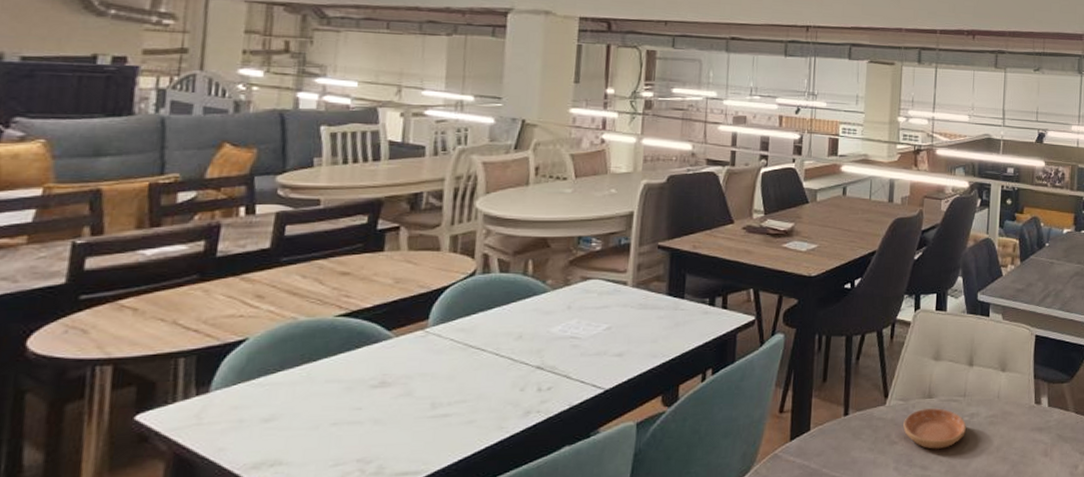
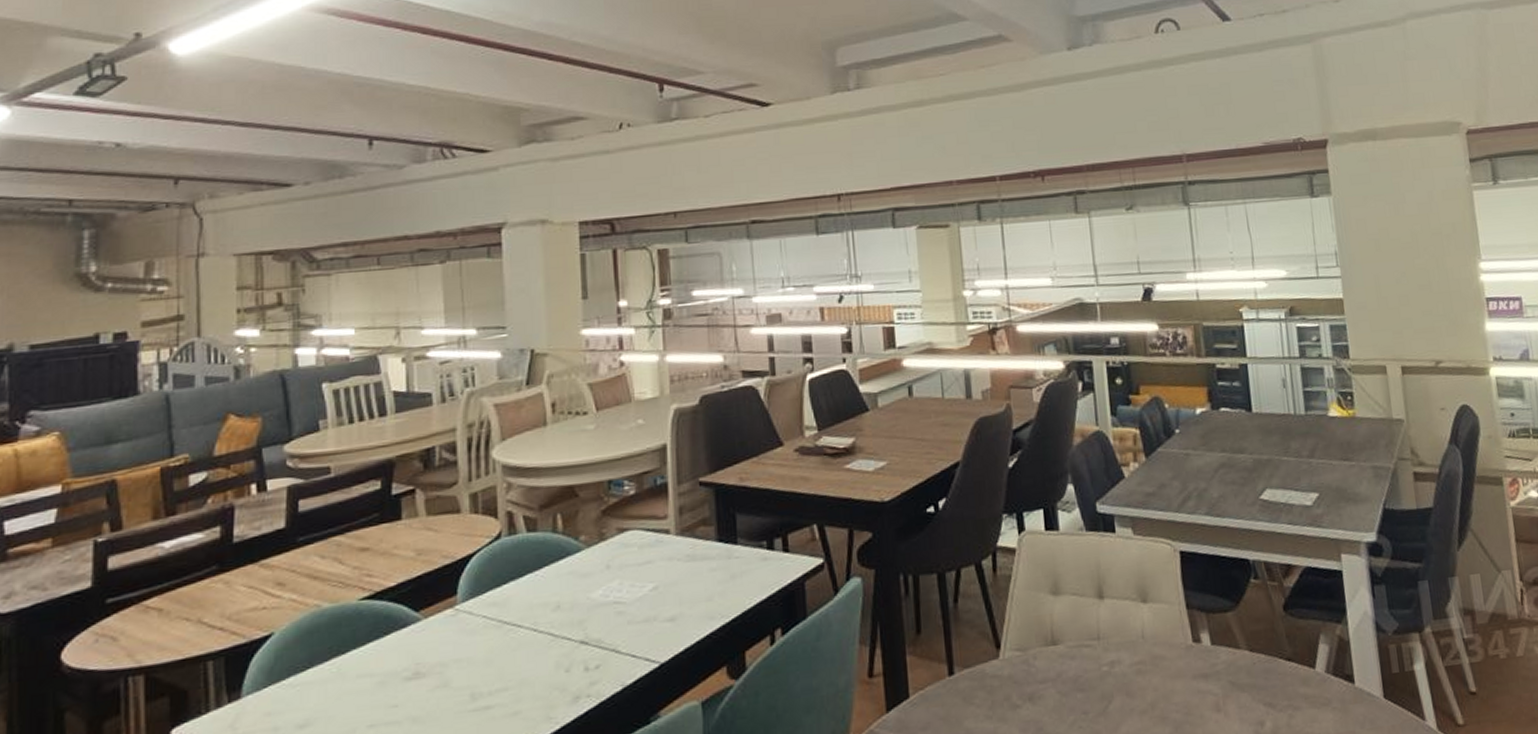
saucer: present [903,408,967,449] -> none [1025,657,1108,712]

